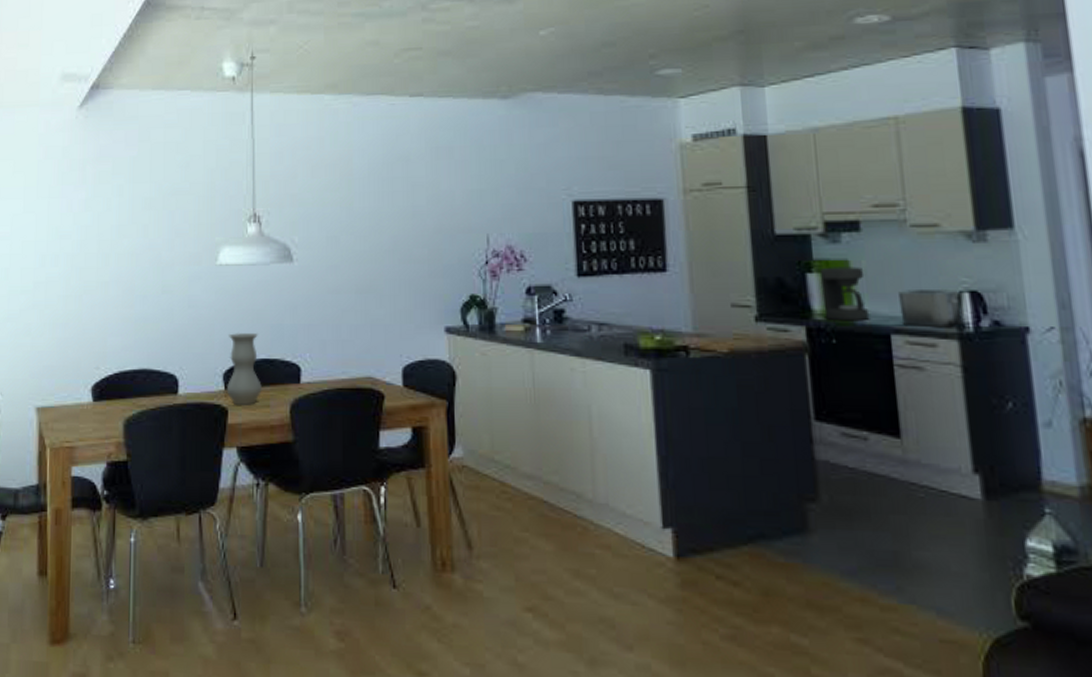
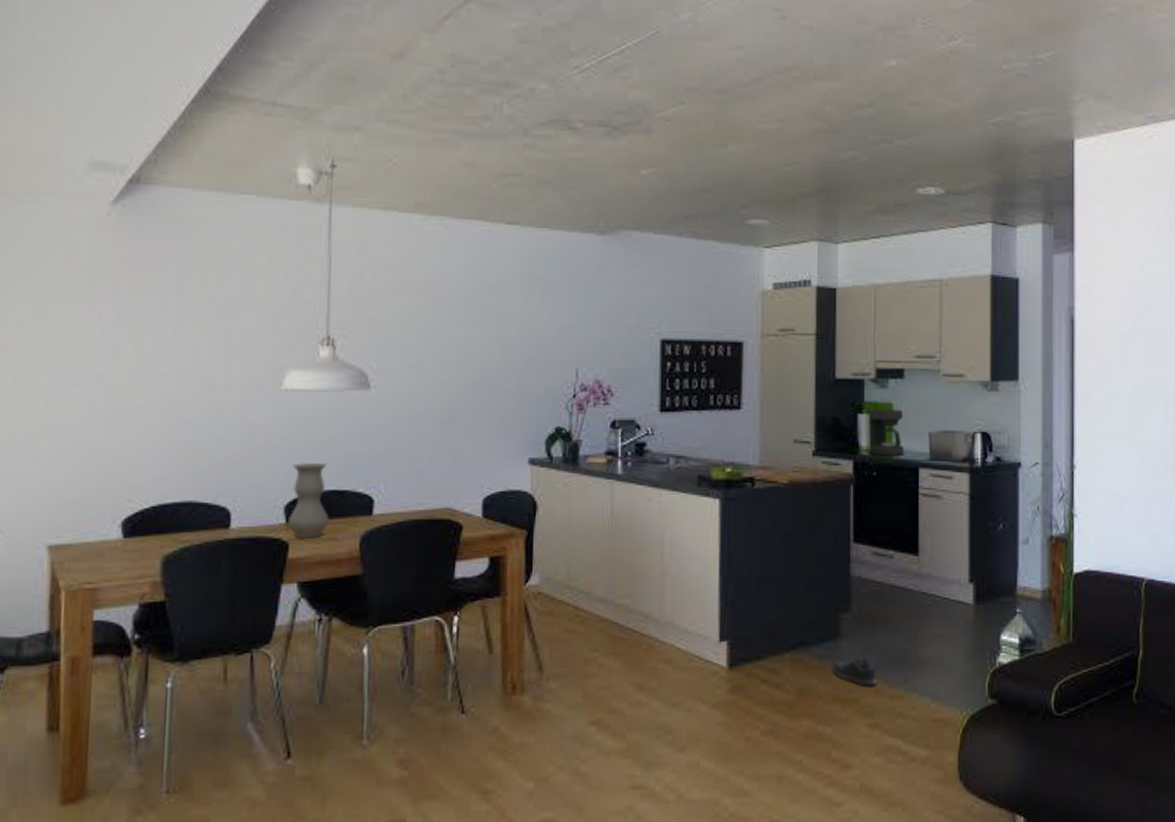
shoe: none [801,557,862,594] -> present [832,658,877,688]

